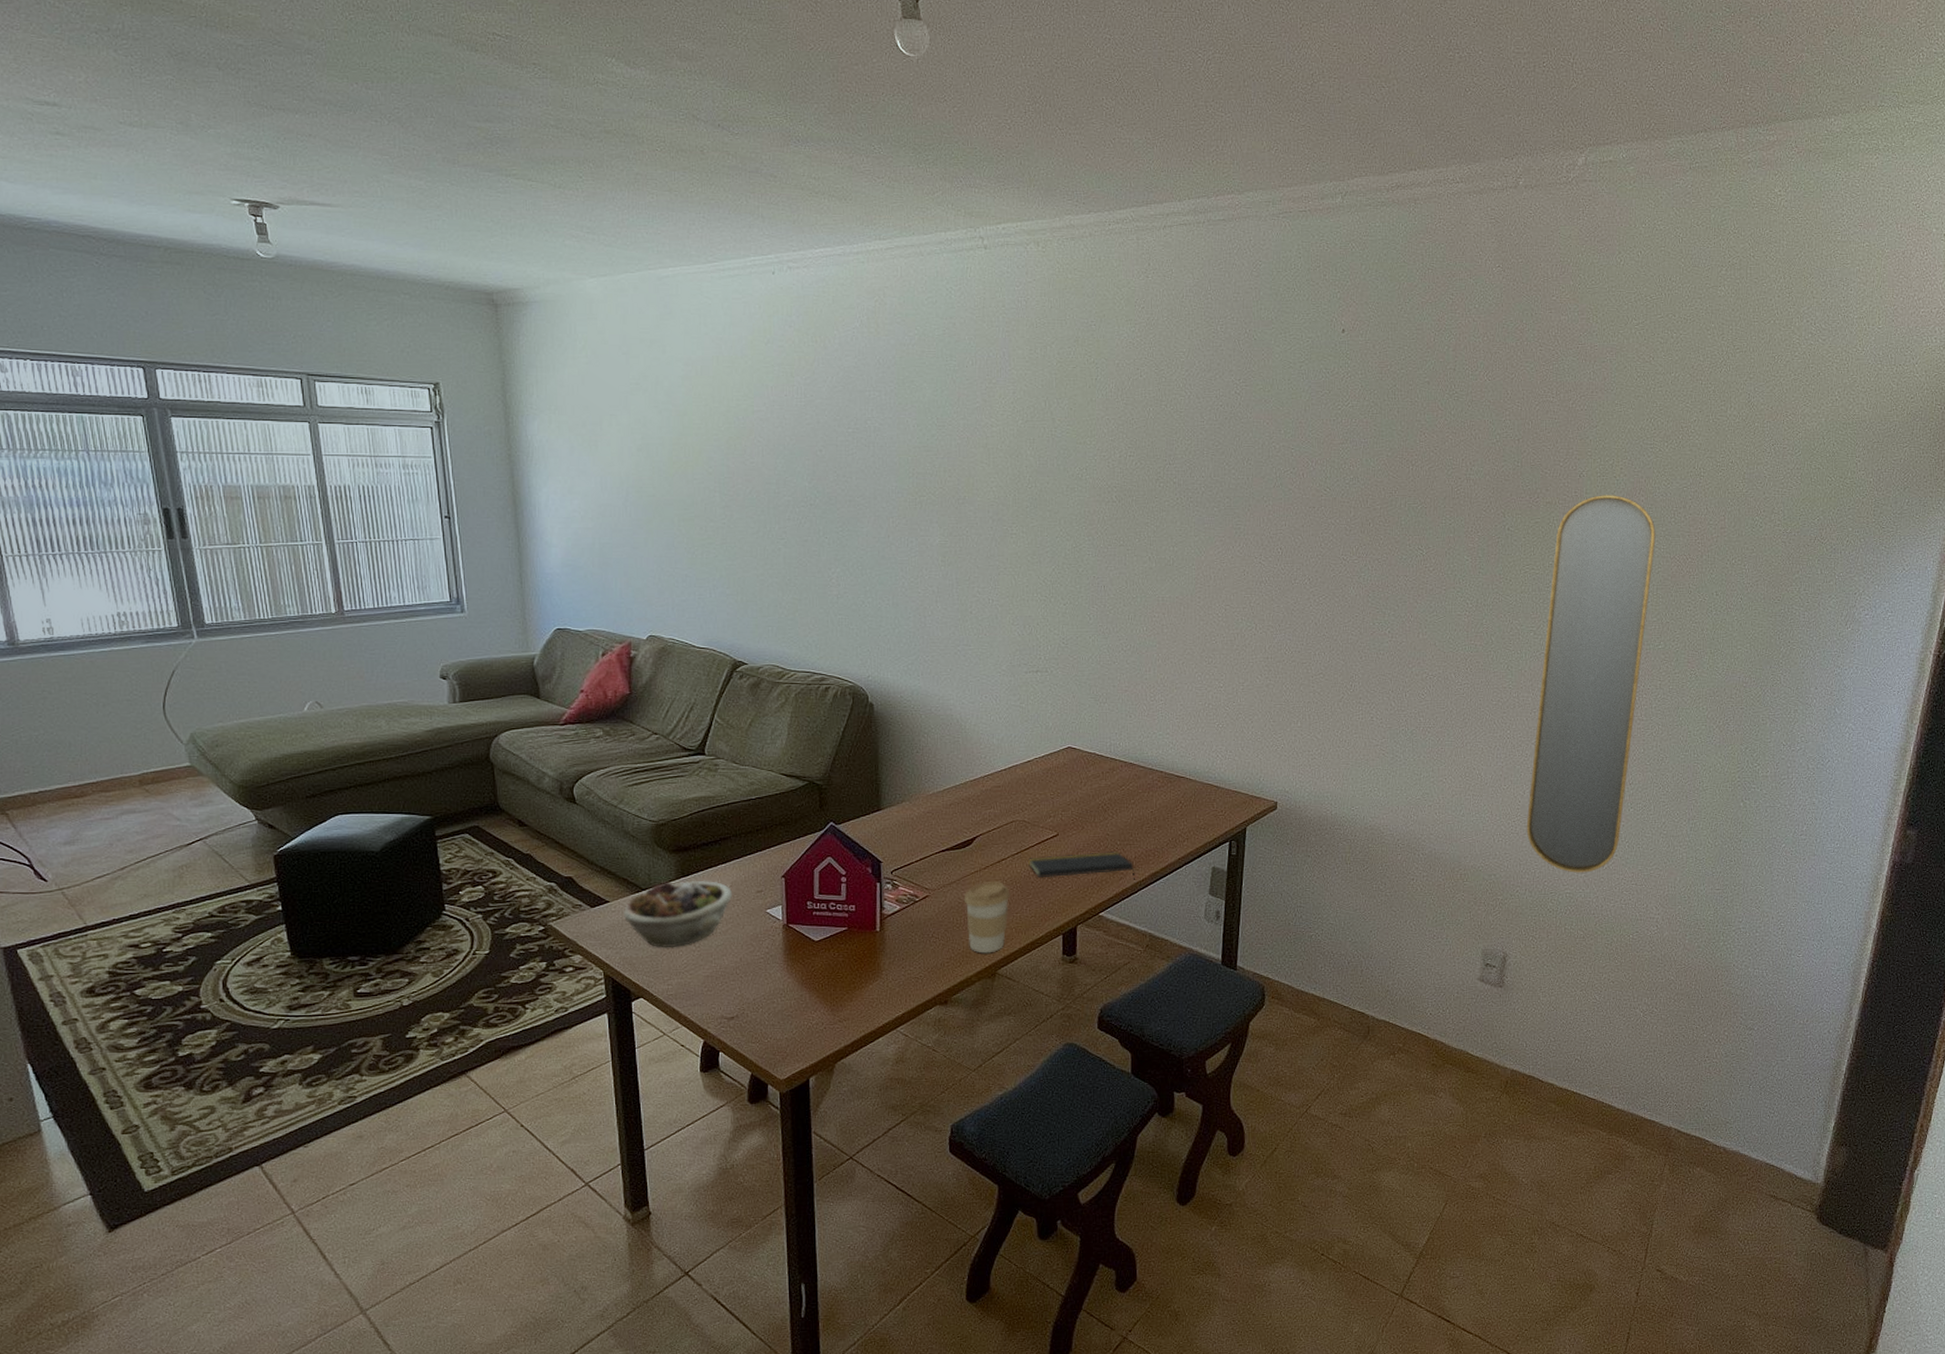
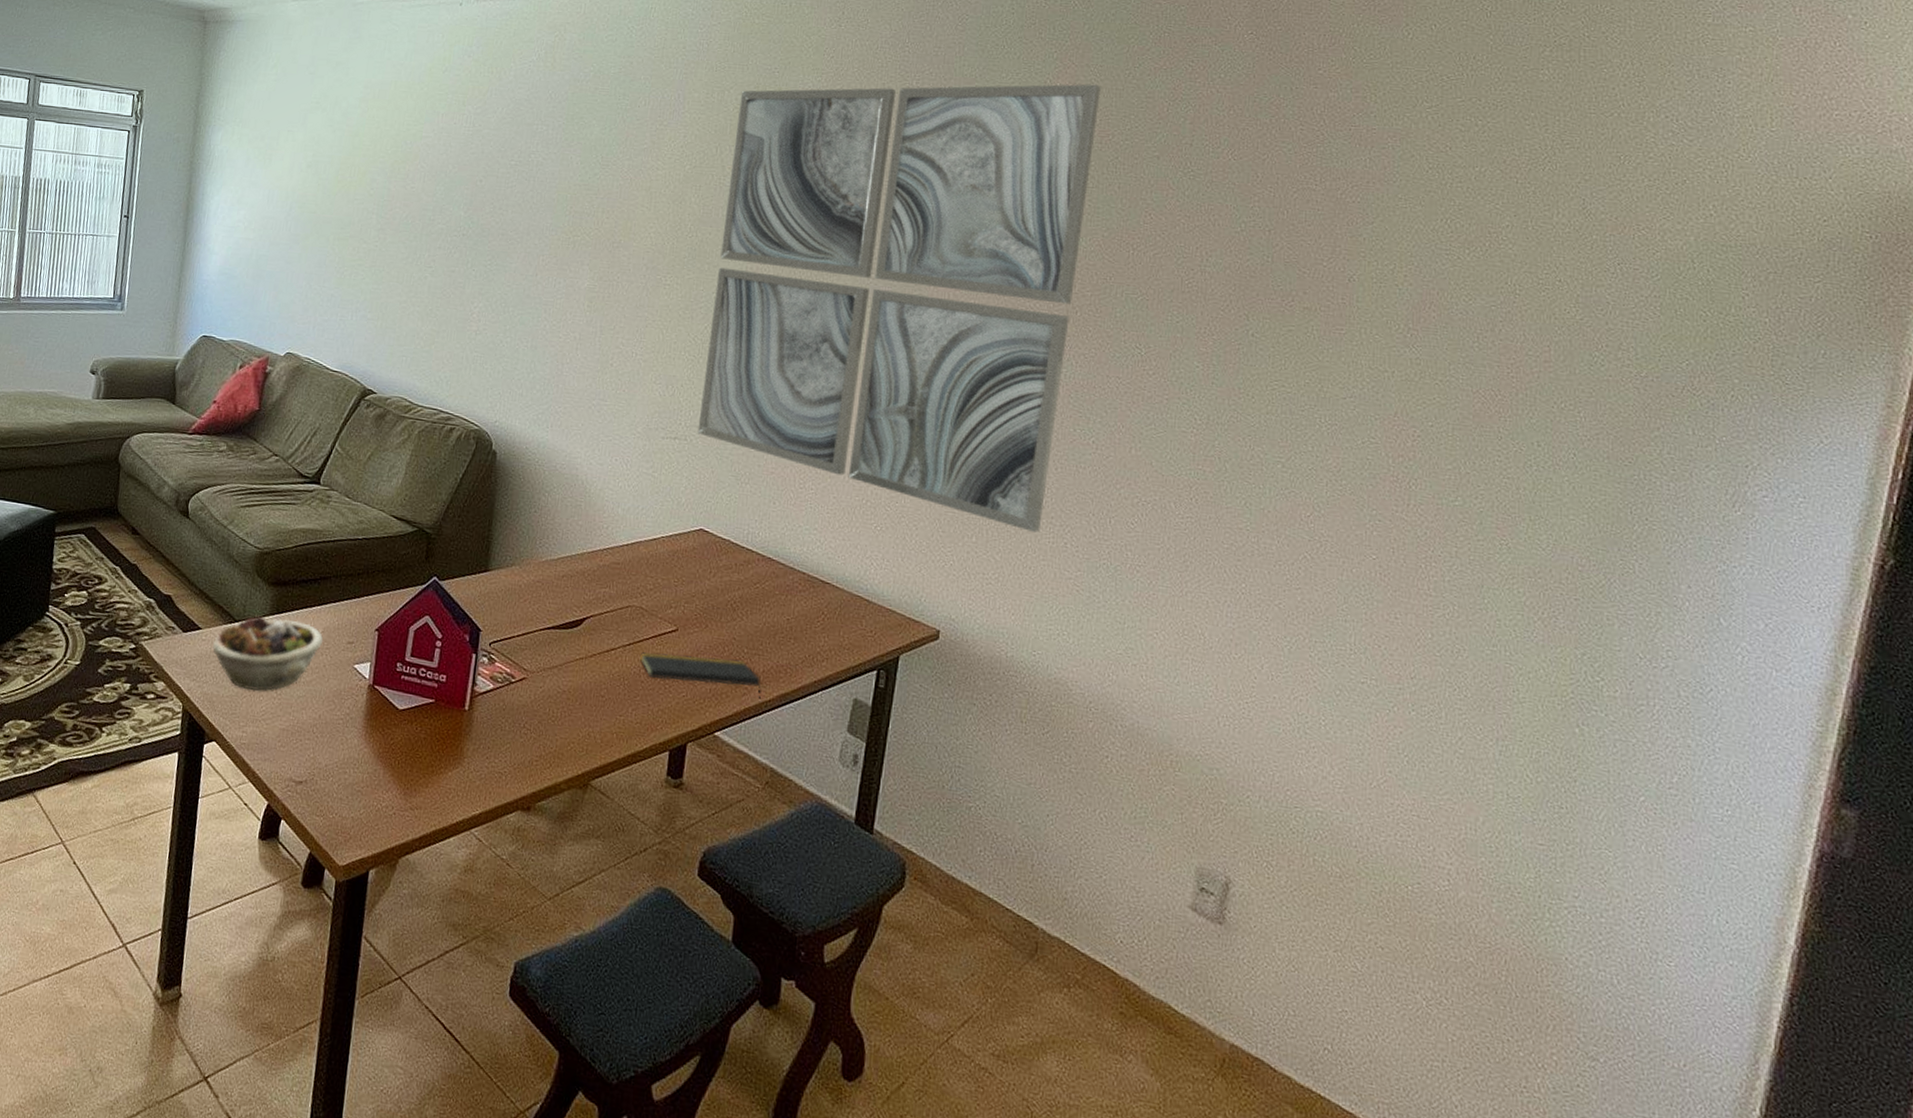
coffee cup: present [963,882,1010,954] -> none [562,671,616,759]
wall art: none [1056,320,1379,712] -> present [697,84,1101,533]
home mirror: present [1526,495,1656,873] -> none [1263,305,1452,789]

